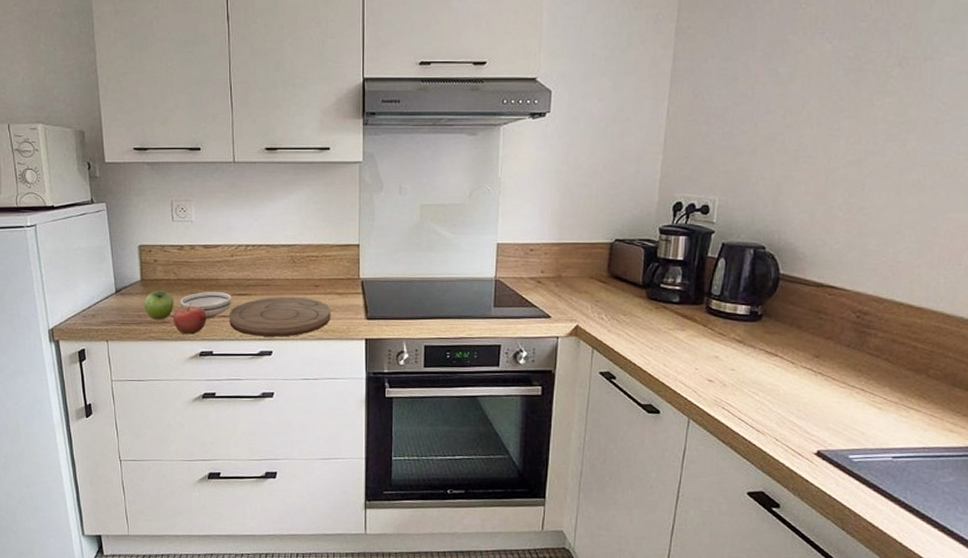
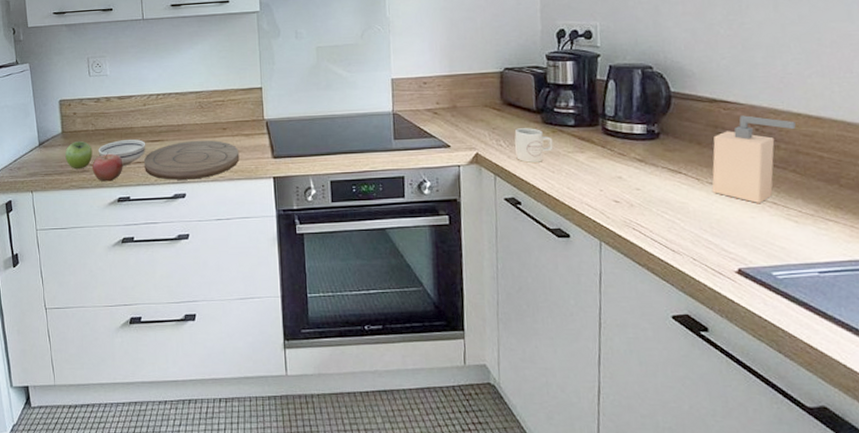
mug: none [615,302,655,339] -> present [514,128,554,164]
soap dispenser: none [804,302,896,389] -> present [712,115,796,203]

